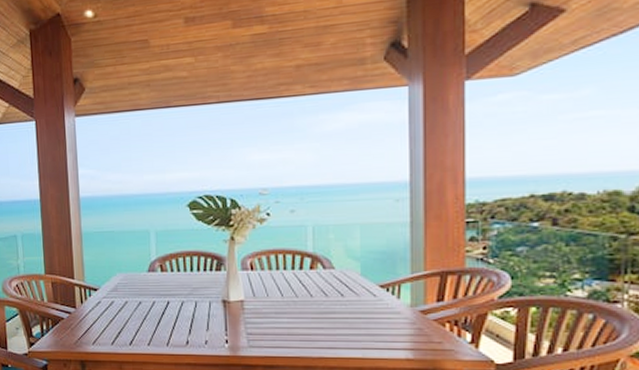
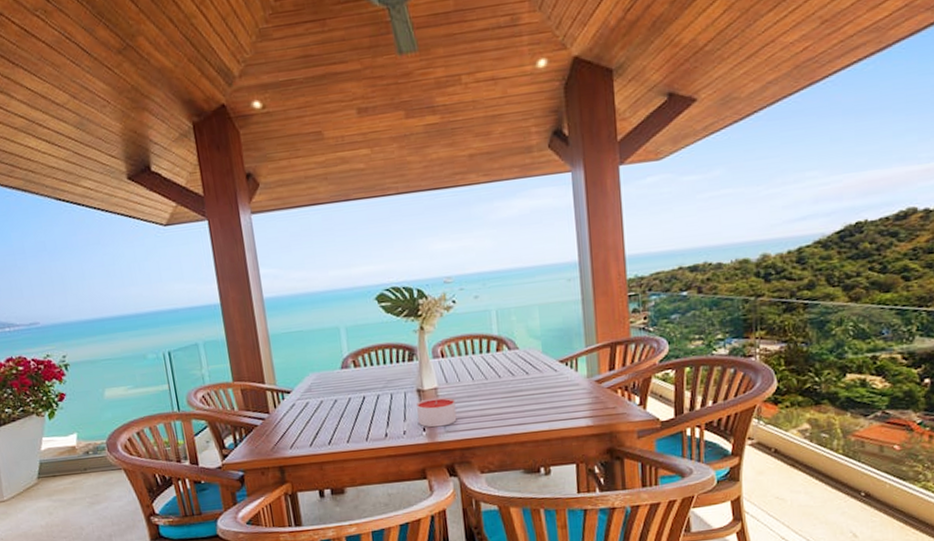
candle: none [221,310,262,341] -> present [416,397,457,428]

